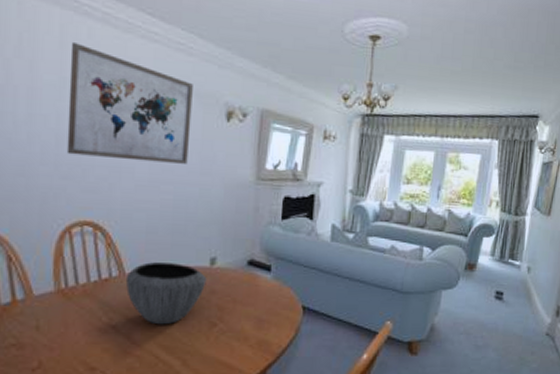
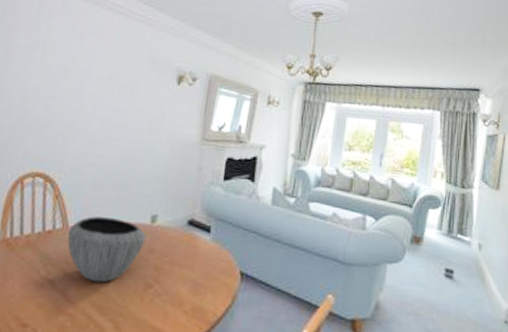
wall art: present [66,43,193,164] -> none [30,13,149,123]

